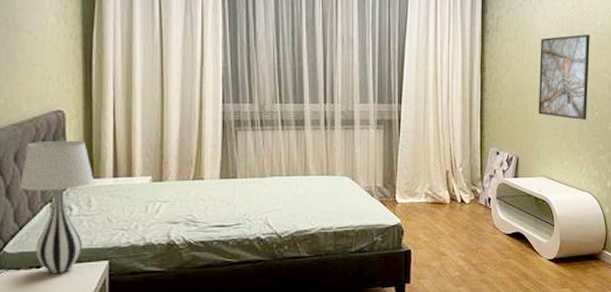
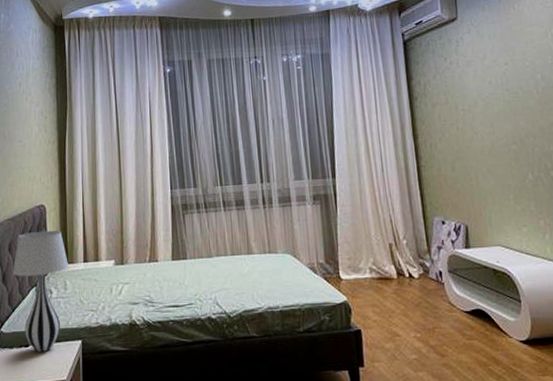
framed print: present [538,34,590,120] -> none [475,89,542,181]

